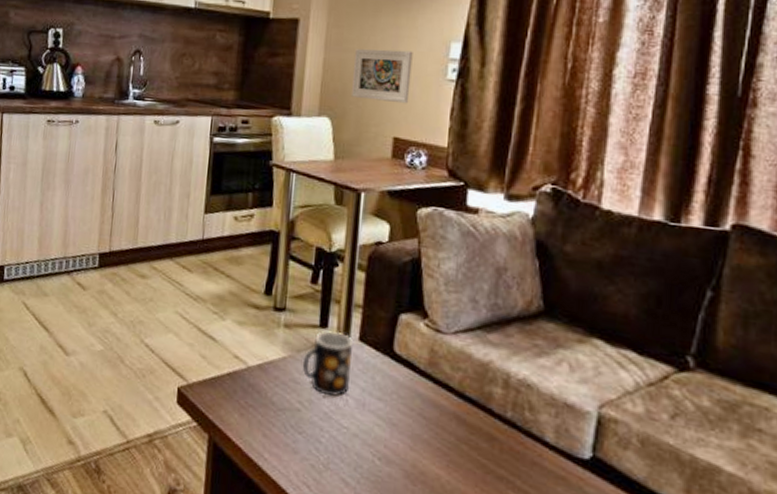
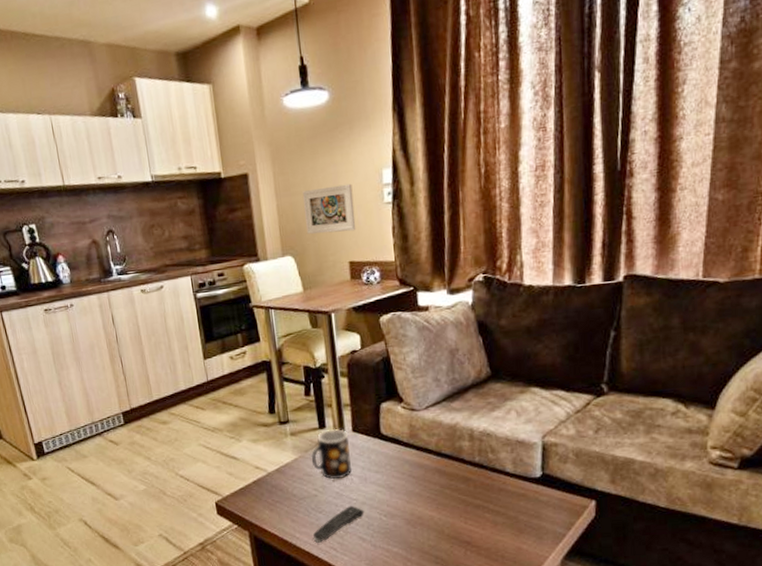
remote control: none [284,433,355,473] -> present [313,505,365,543]

